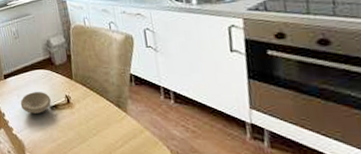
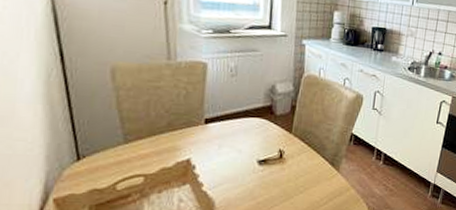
bowl: present [20,92,51,114] -> none [220,143,261,168]

